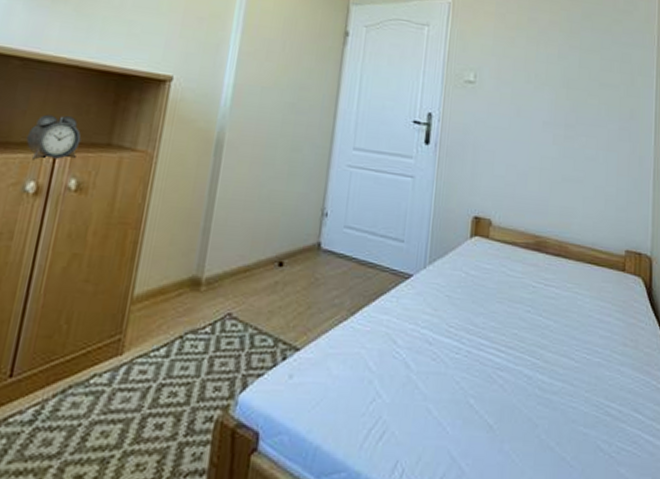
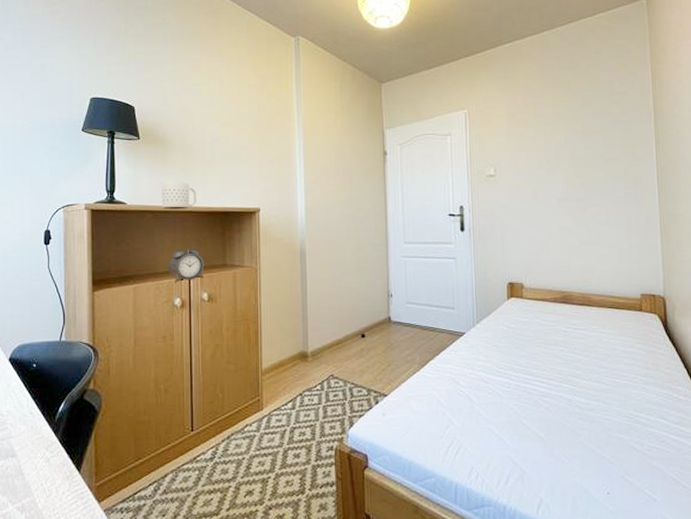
mug: none [36,22,91,63] -> present [161,182,197,210]

